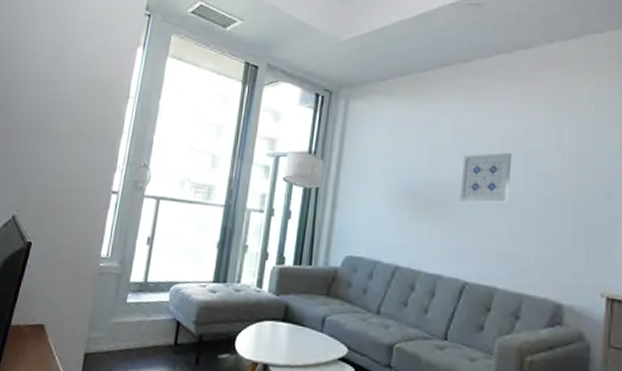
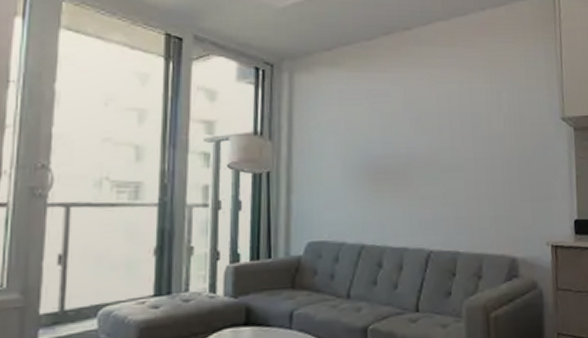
wall art: present [460,152,512,203] -> none [415,118,461,171]

